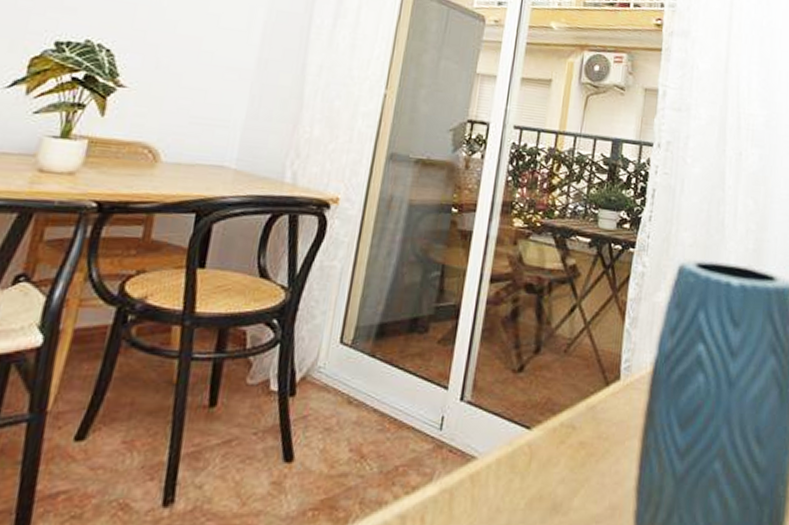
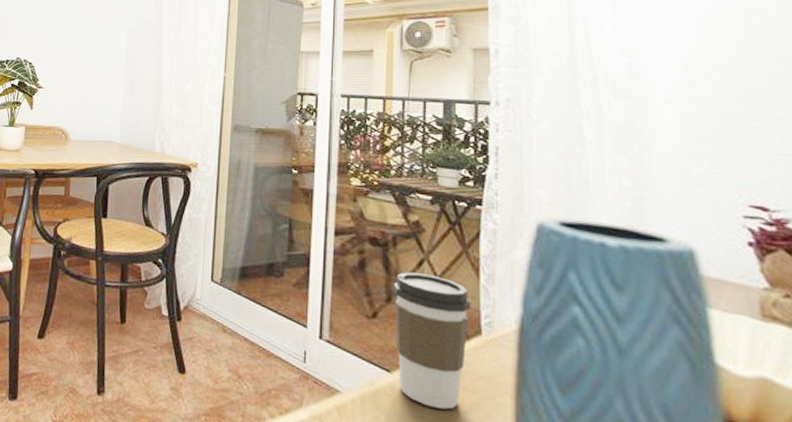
coffee cup: none [538,320,615,461] -> present [393,272,471,410]

